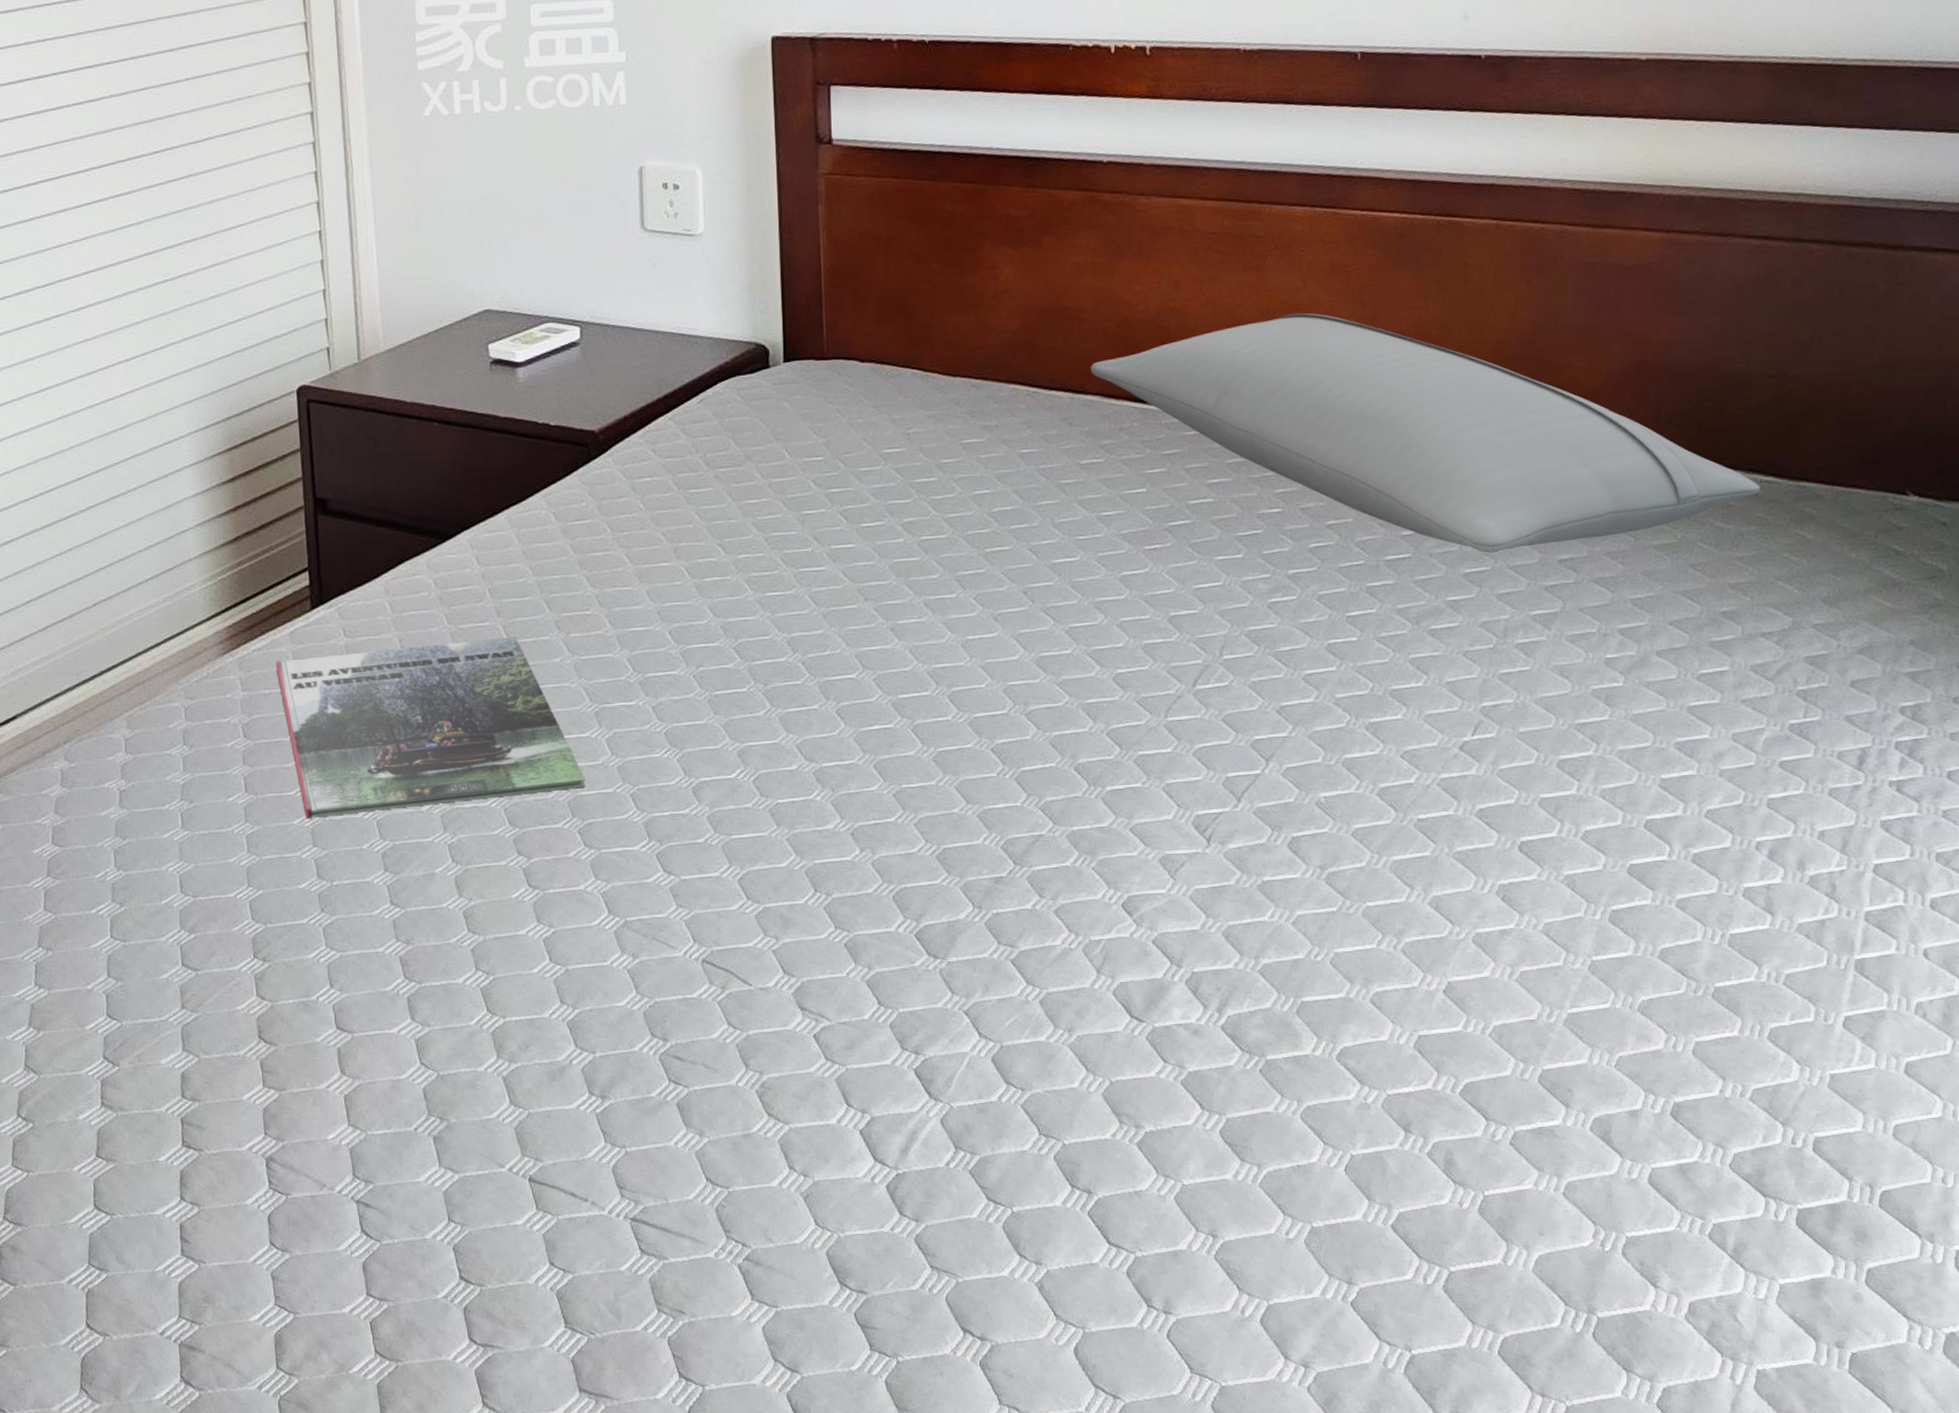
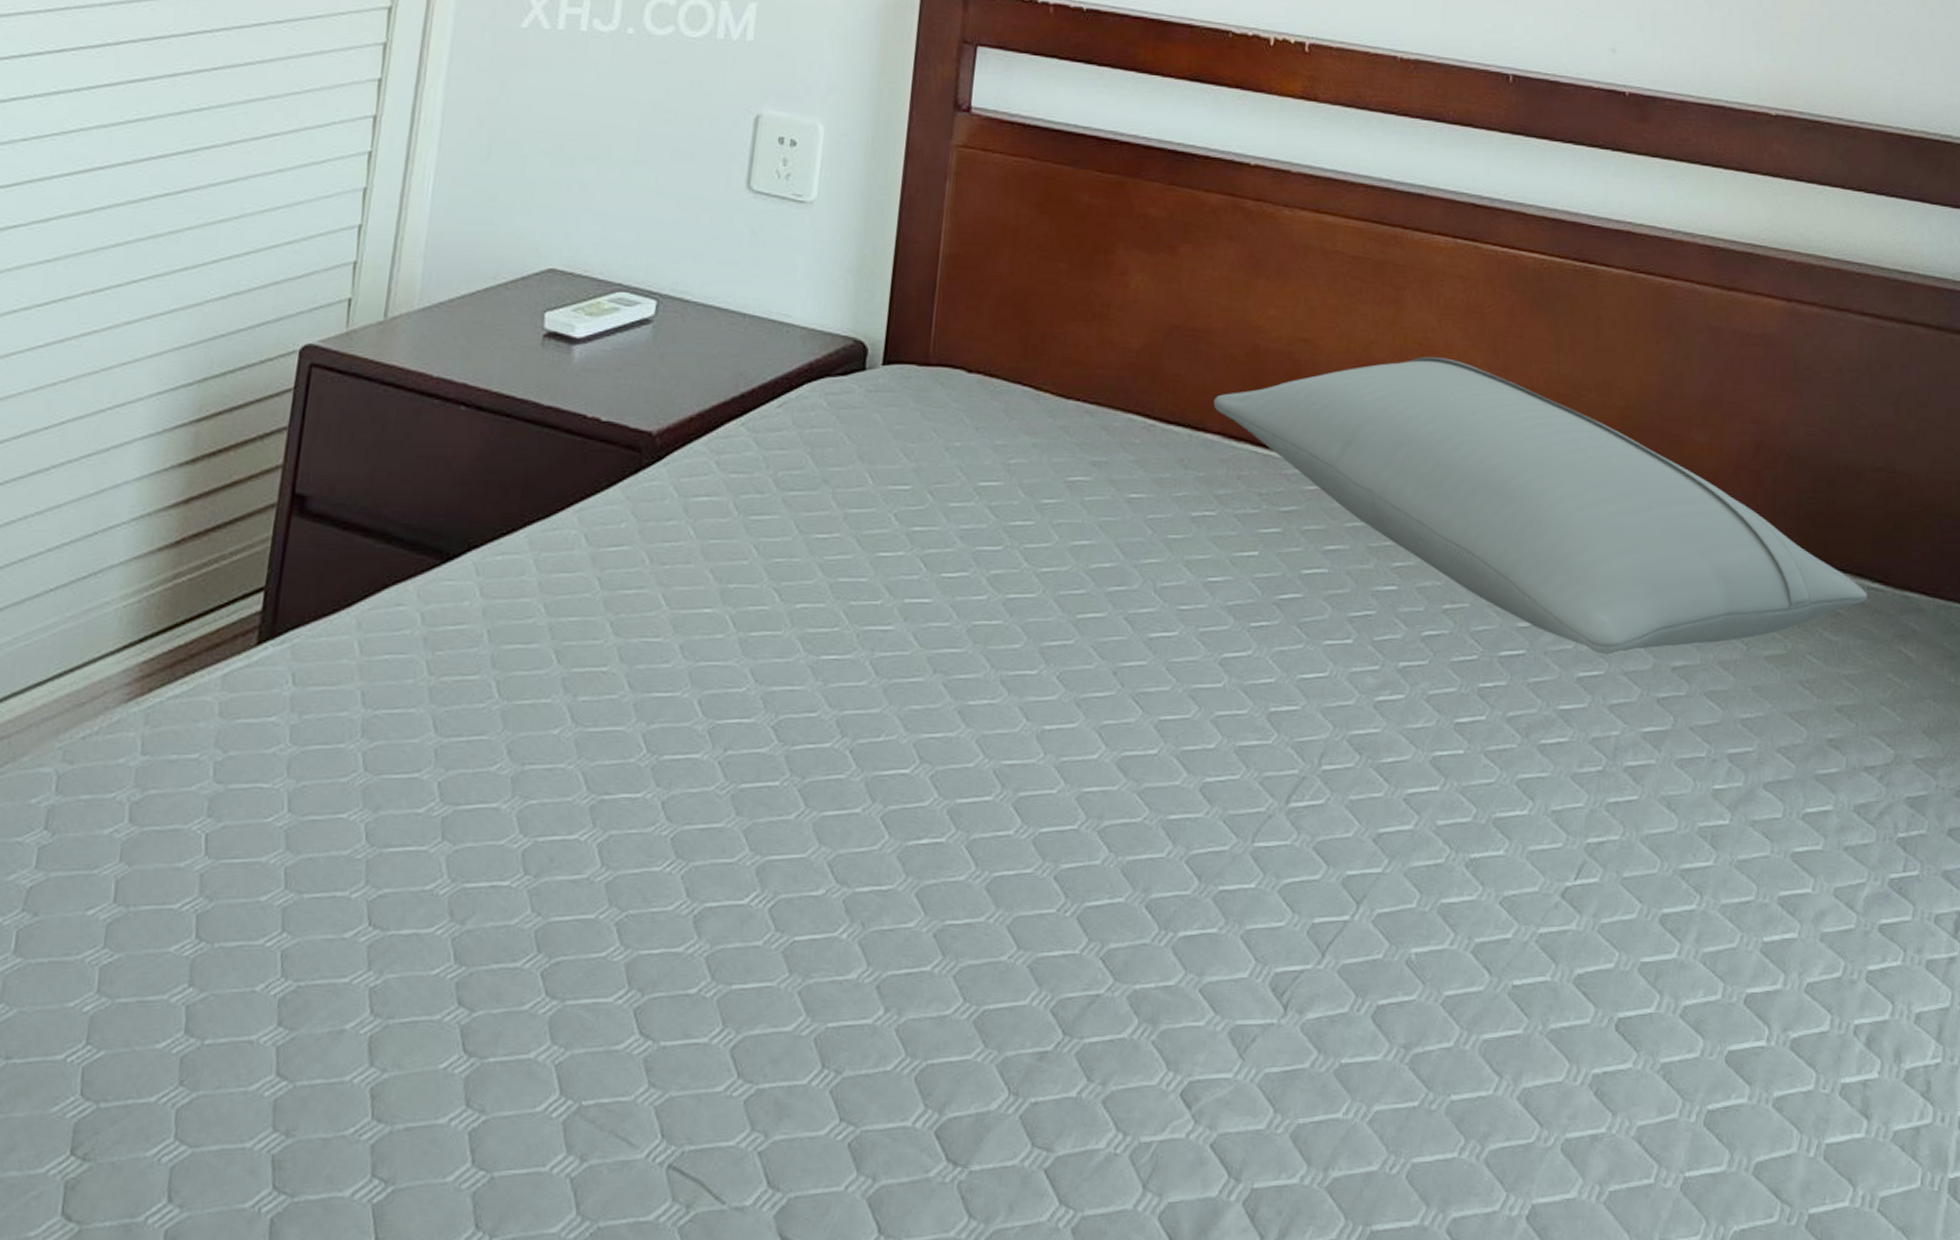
magazine: present [275,637,586,819] -> none [187,697,563,945]

